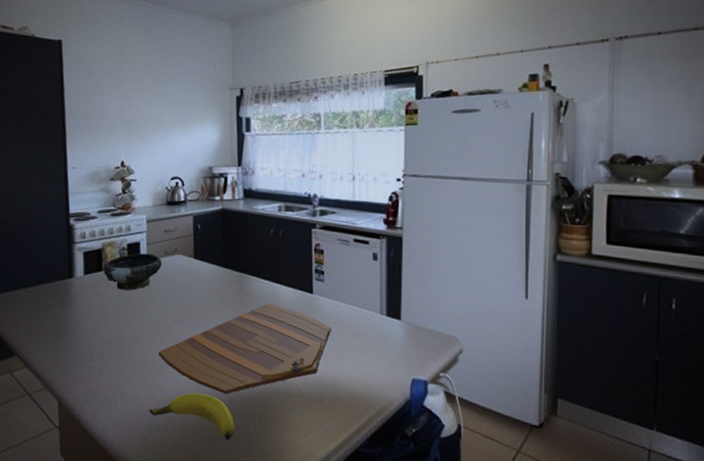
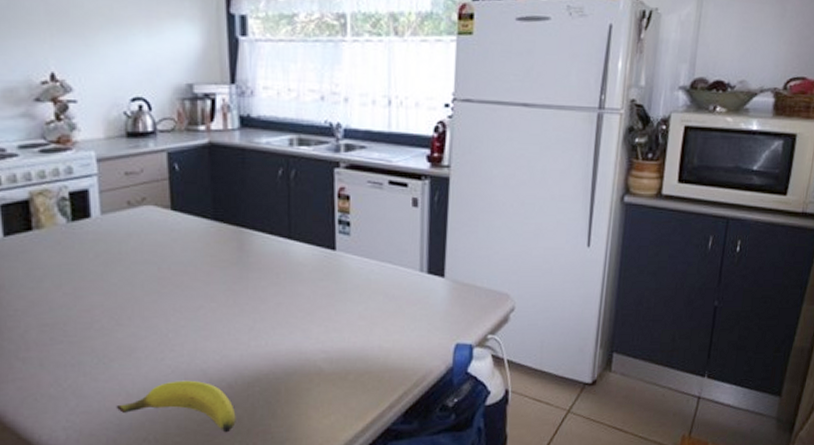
bowl: present [102,253,163,290] -> none [32,204,125,255]
cutting board: present [158,303,331,394] -> none [125,264,359,379]

